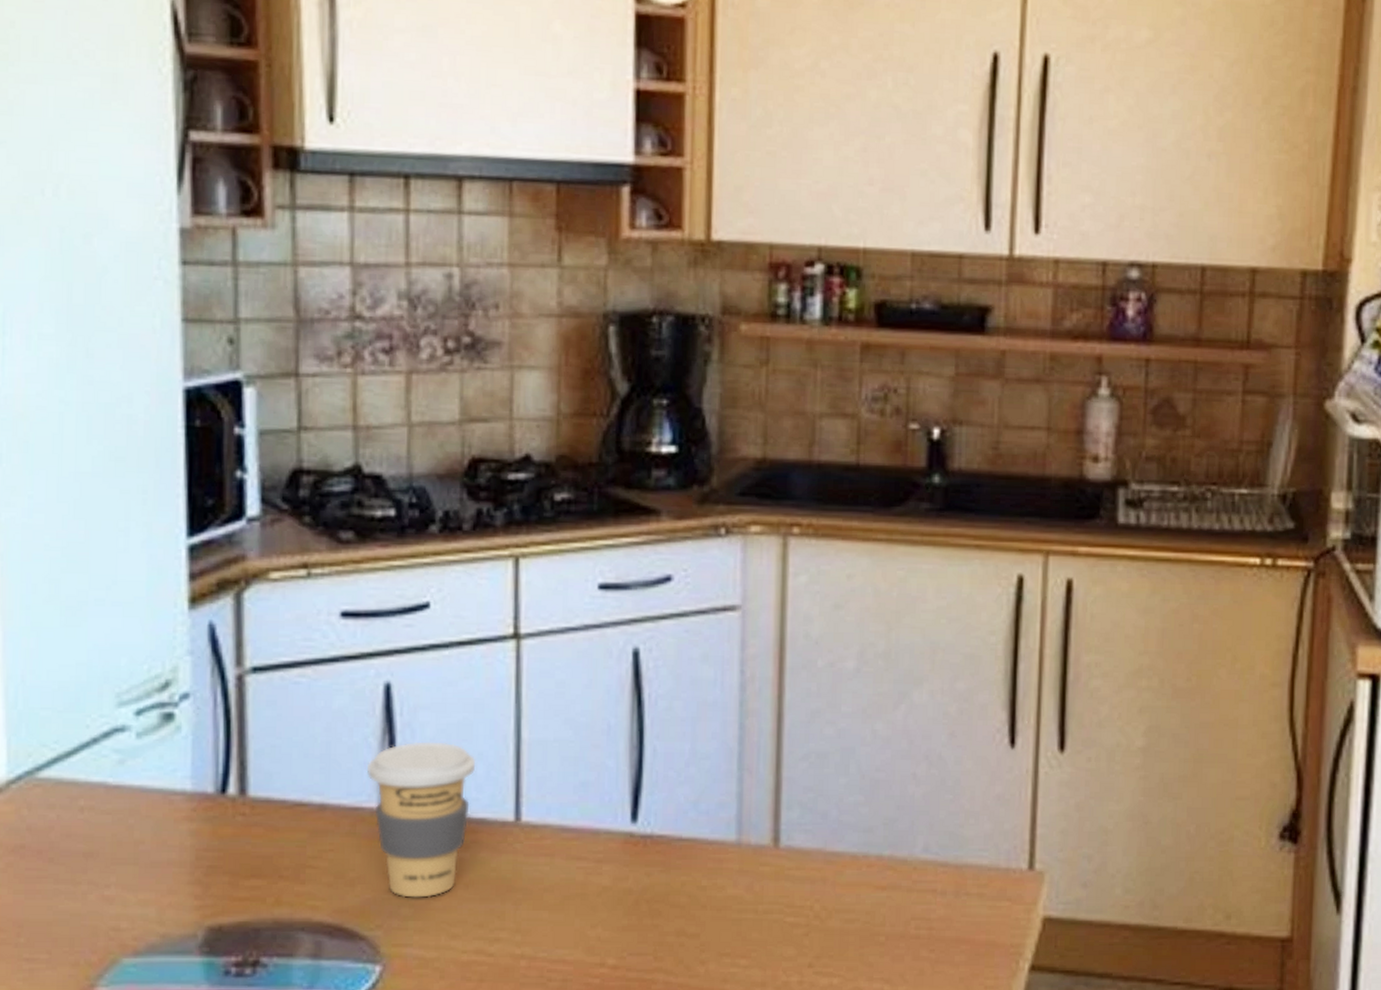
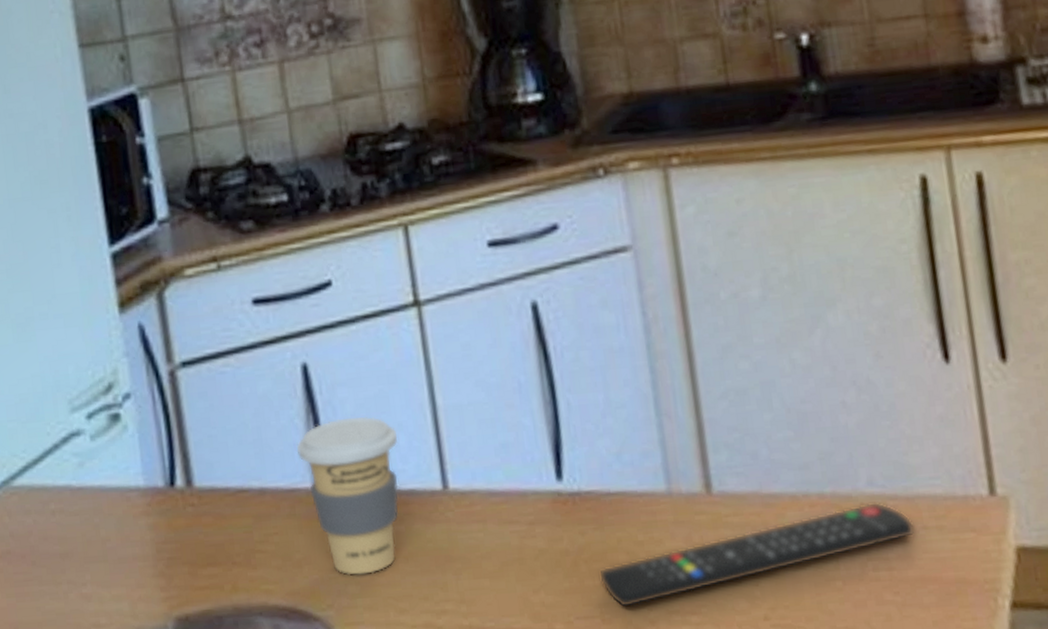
remote control: none [658,867,958,948] -> present [598,501,915,608]

